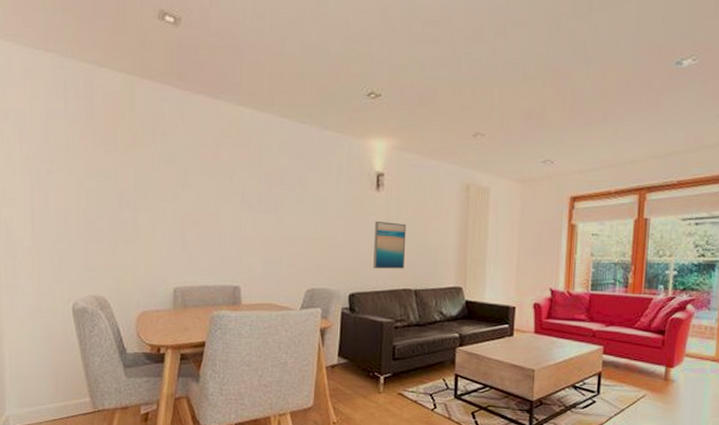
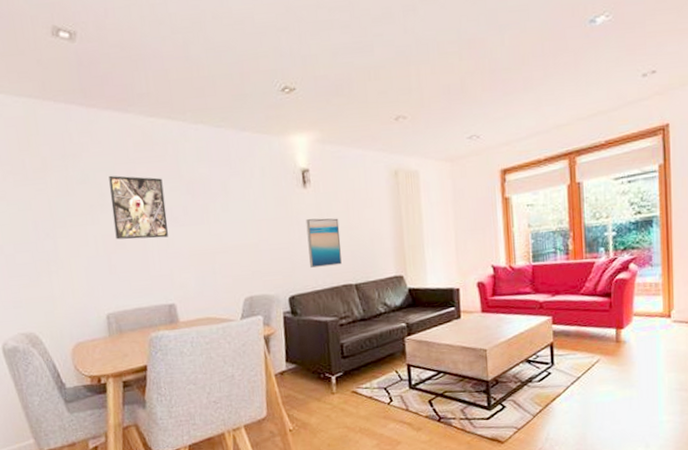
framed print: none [192,156,243,222] -> present [108,175,168,240]

